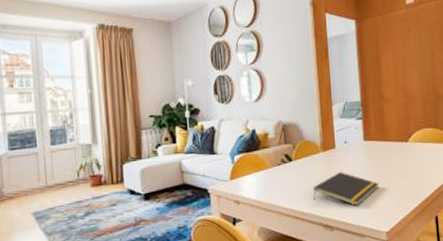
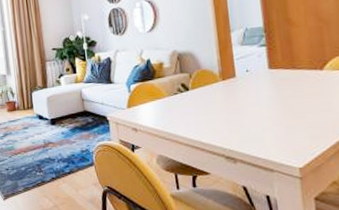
notepad: present [312,172,379,206] -> none [212,102,289,139]

